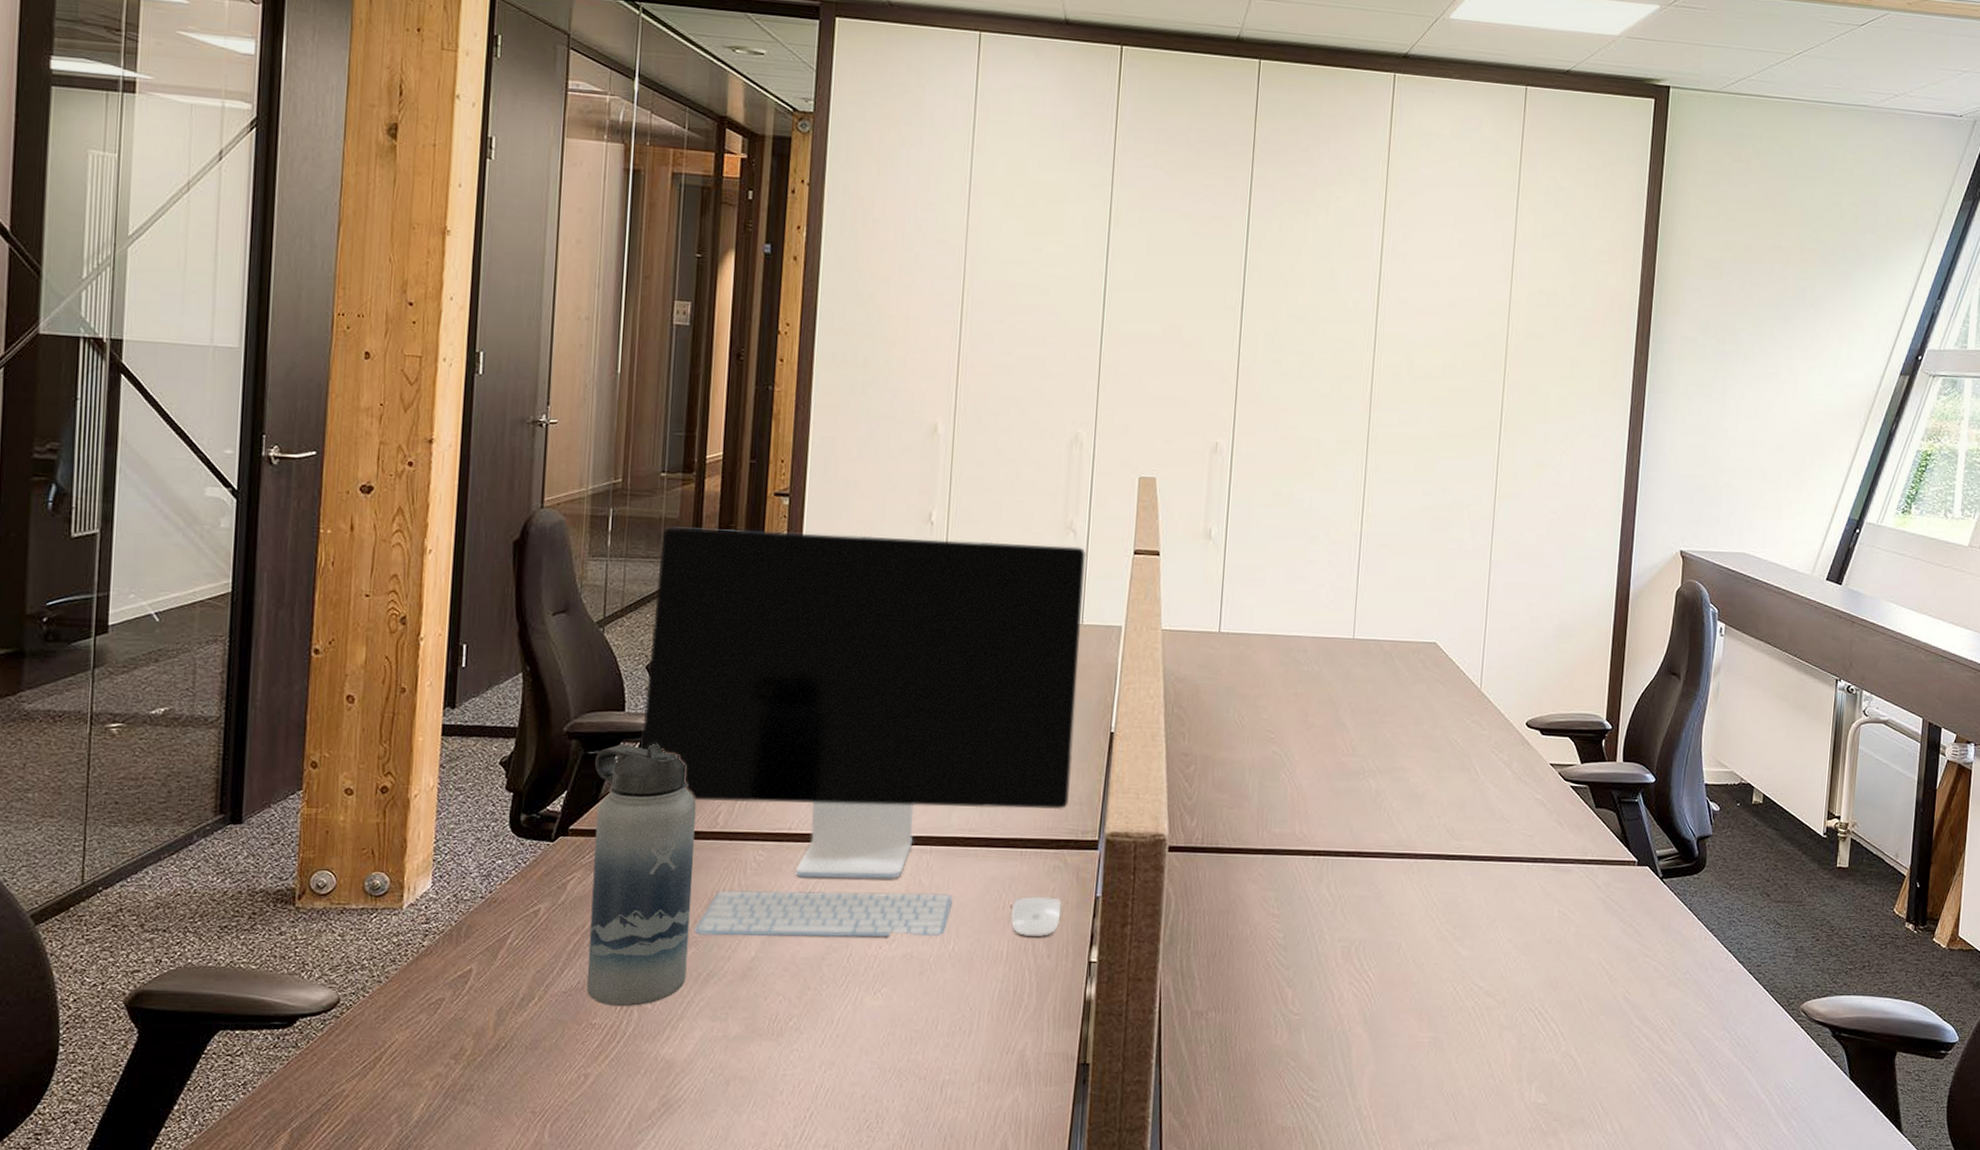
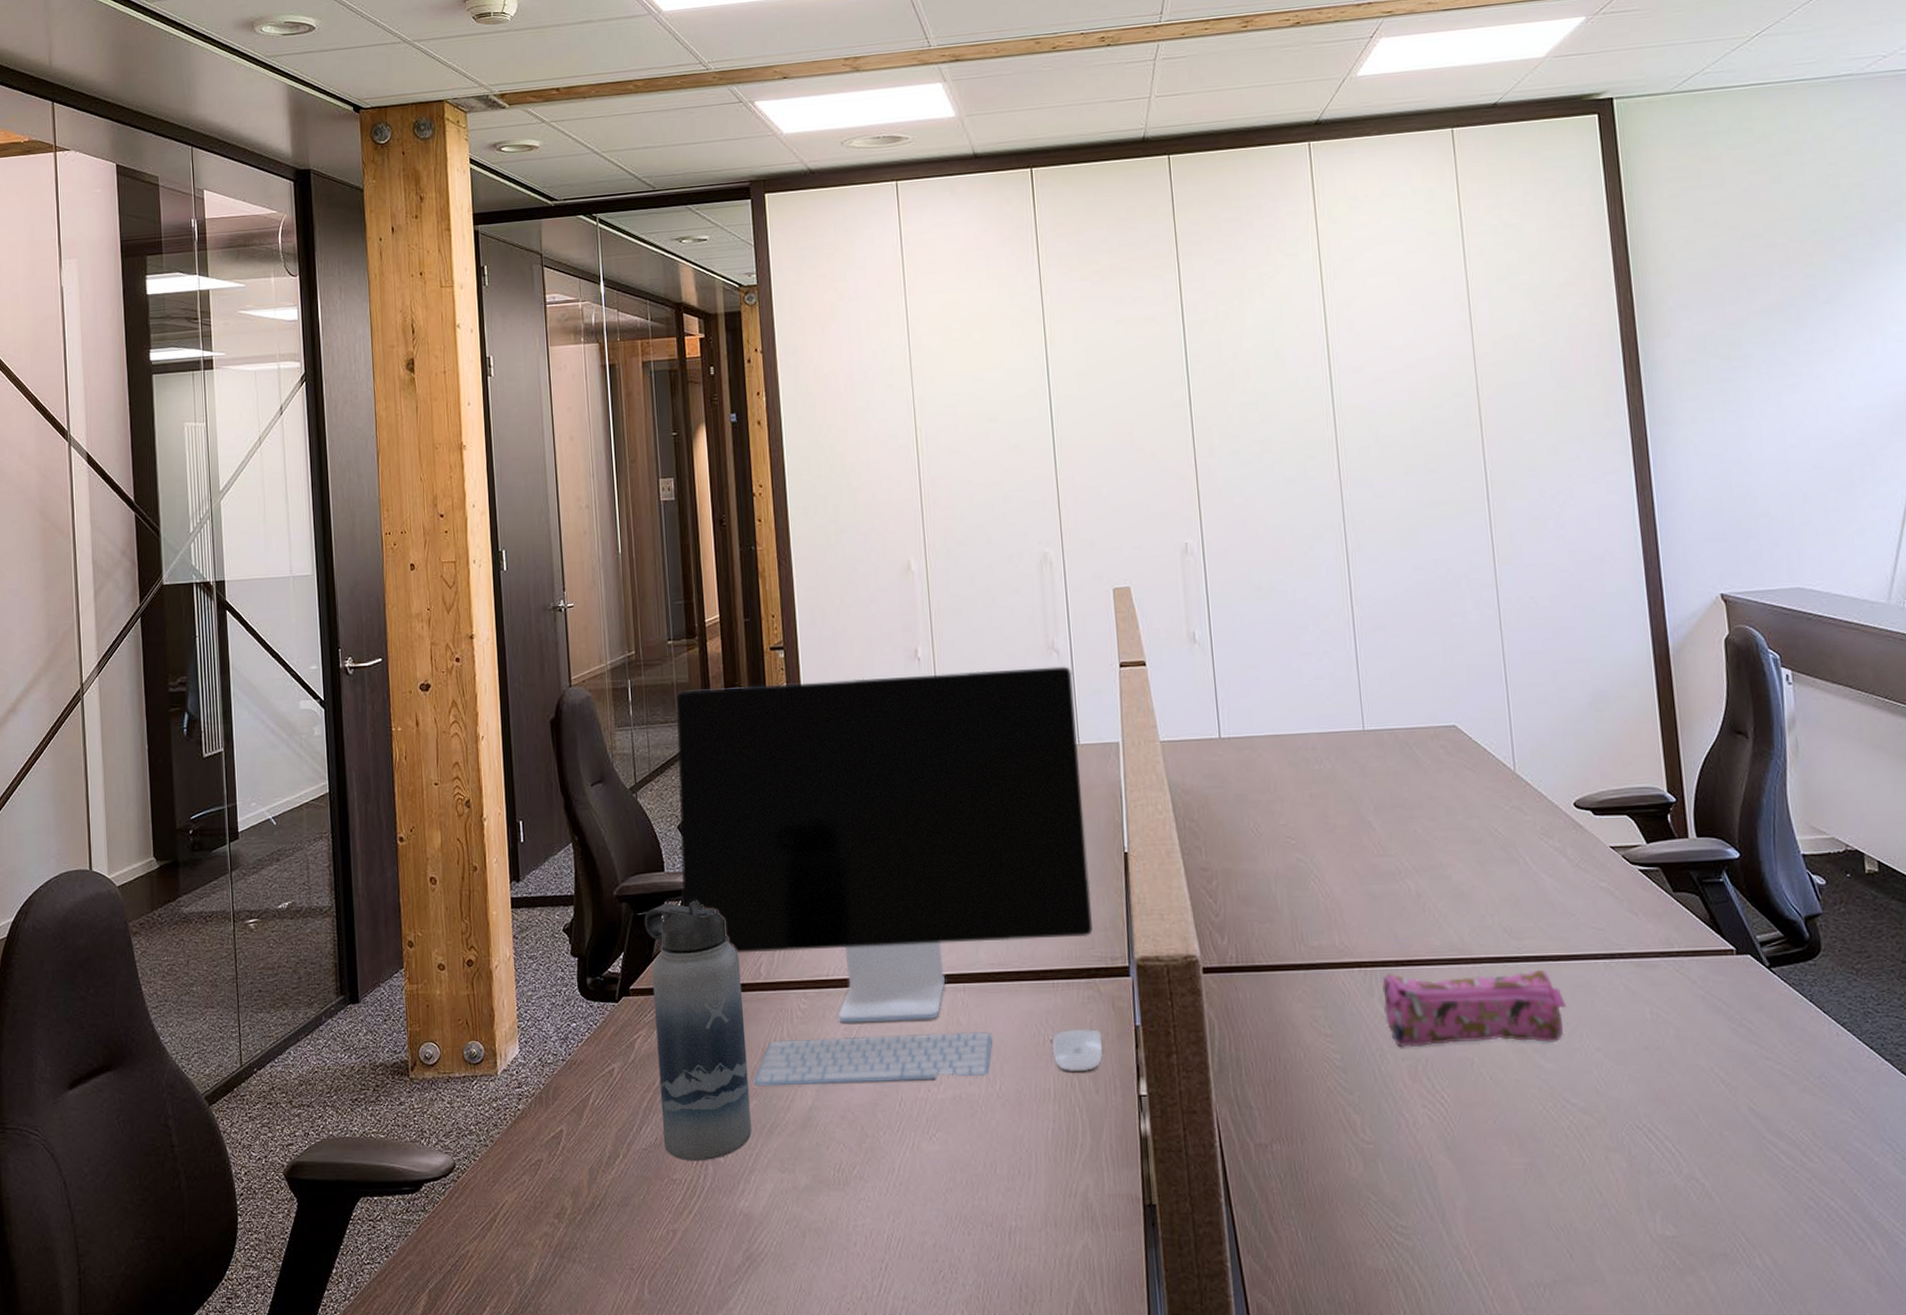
pencil case: none [1330,862,1489,932] -> present [1382,969,1566,1047]

